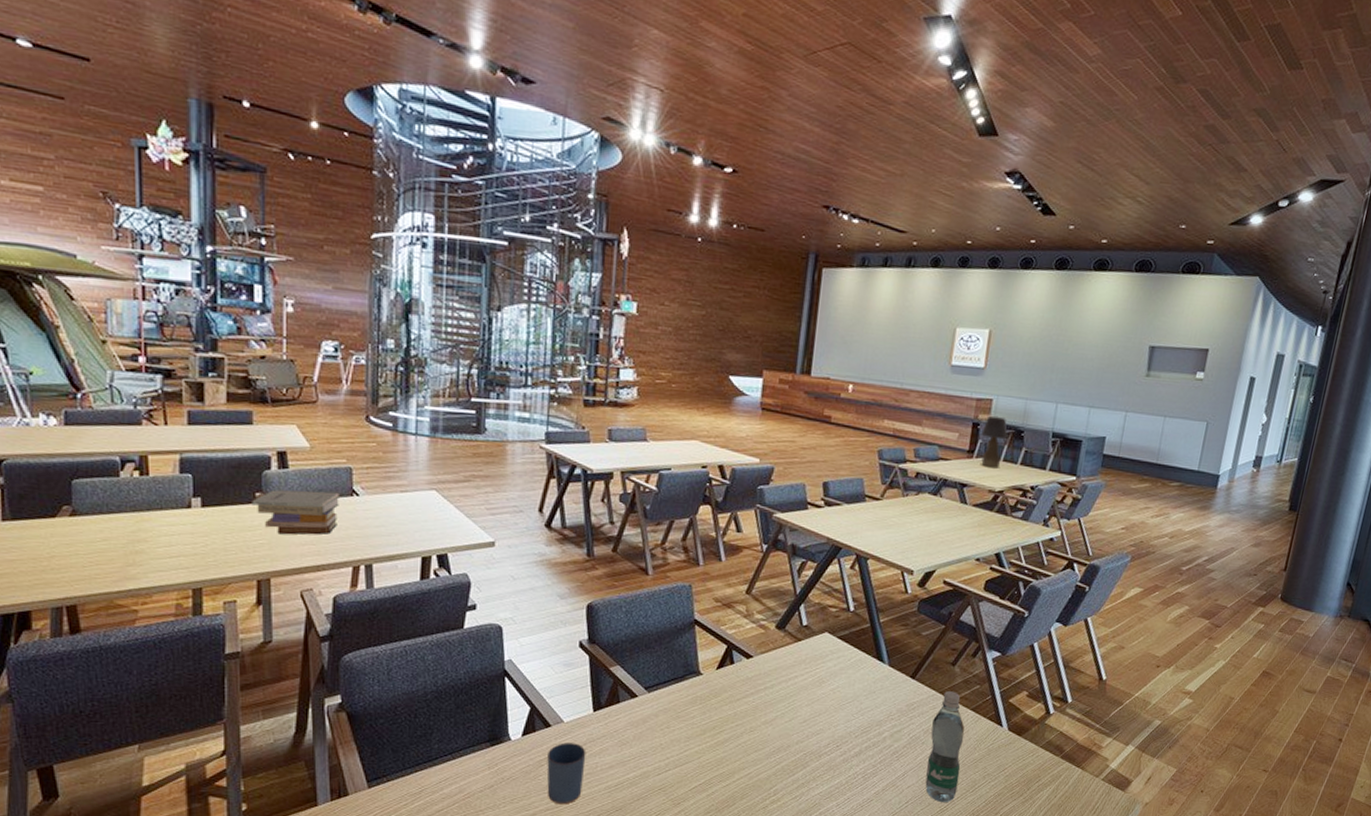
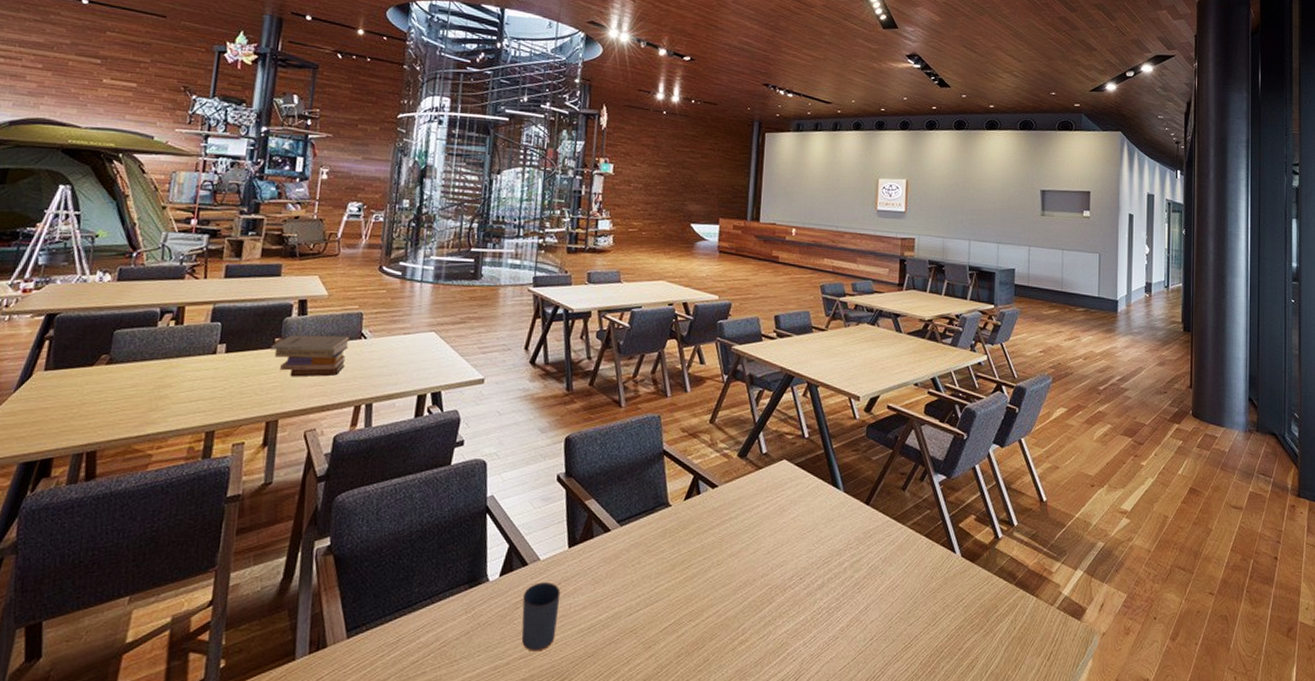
bottle: present [925,691,965,802] -> none [887,517,921,638]
table lamp: present [979,416,1008,469] -> none [908,252,931,299]

